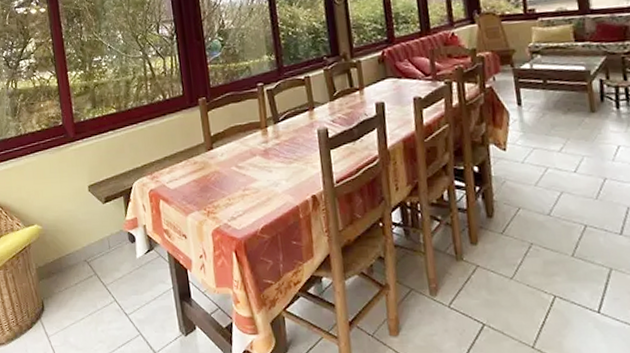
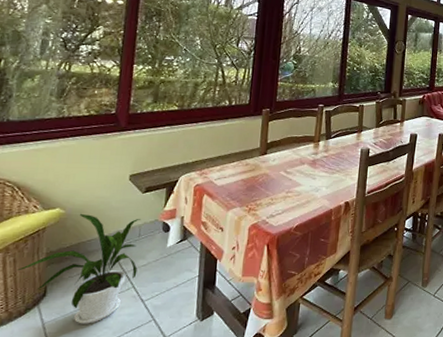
house plant: none [16,228,116,338] -> present [17,213,141,324]

